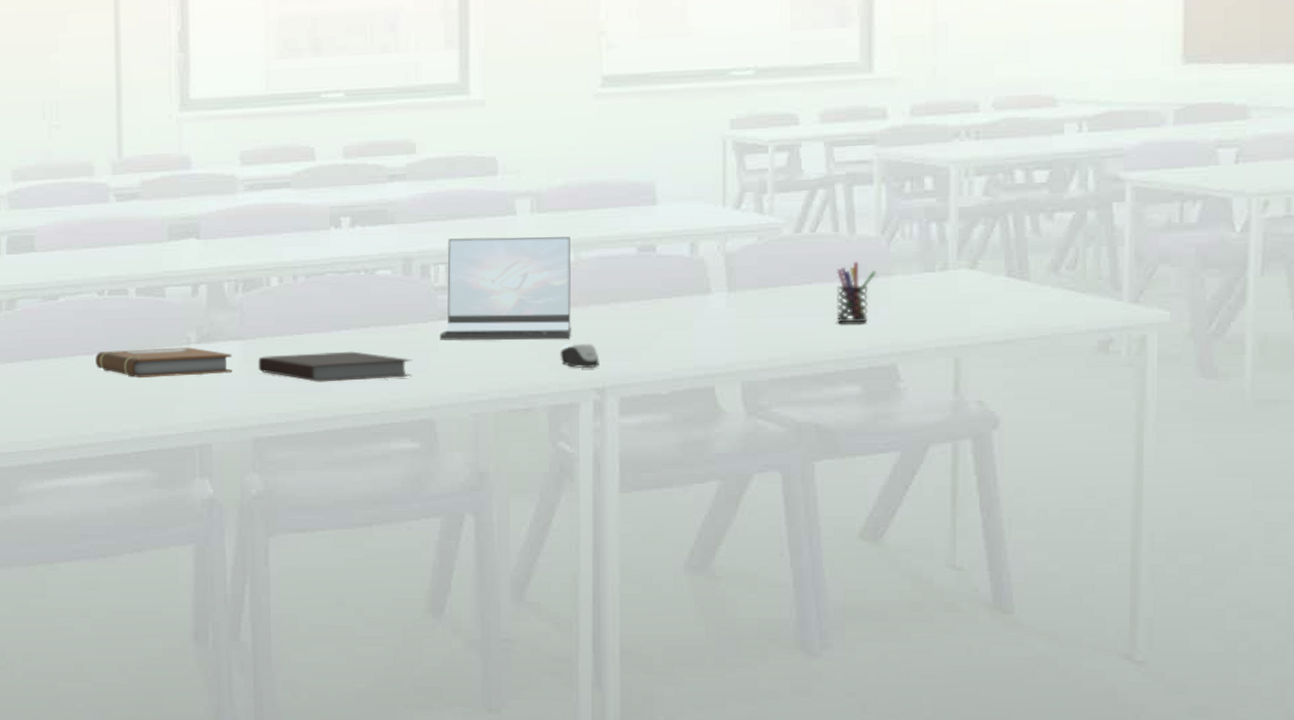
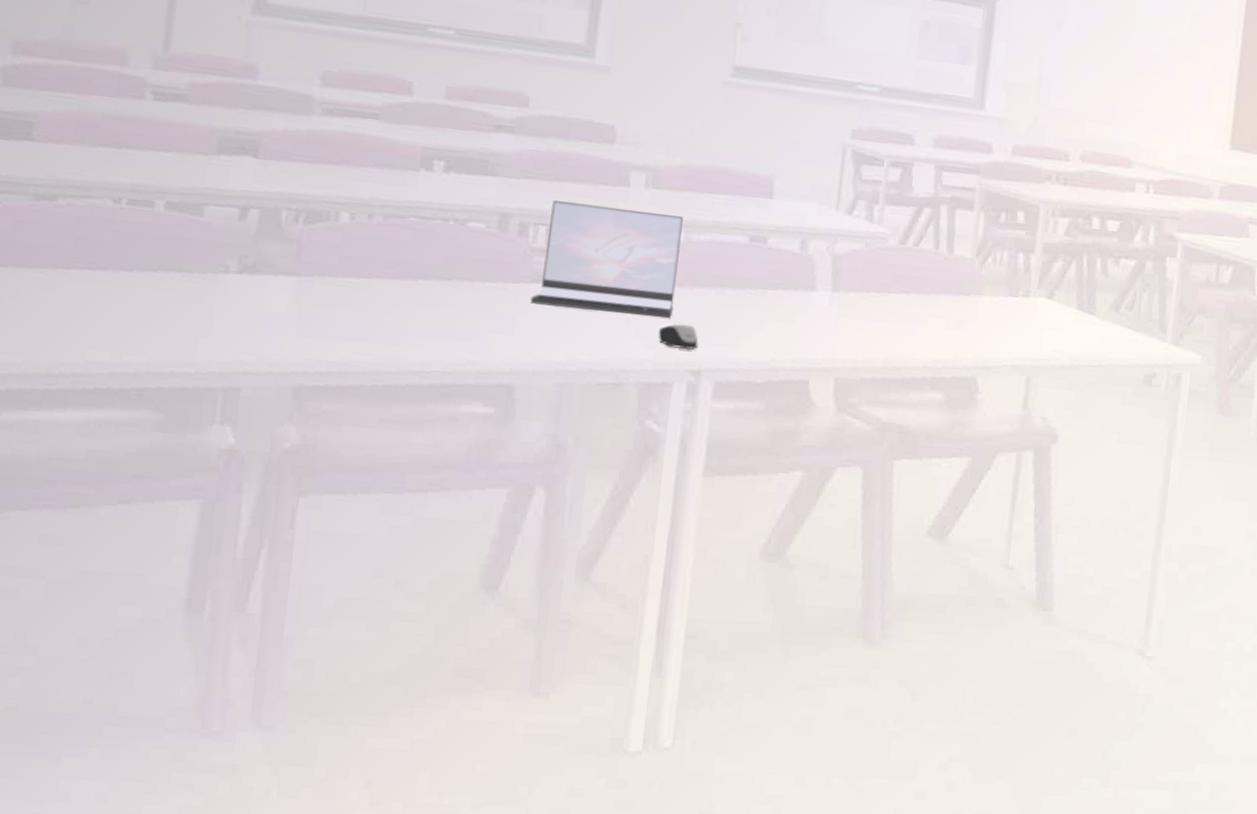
notebook: present [95,347,232,379] -> none [97,268,281,311]
notebook: present [258,351,413,382] -> none [311,296,497,338]
pen holder: present [836,261,876,323] -> none [927,278,968,336]

